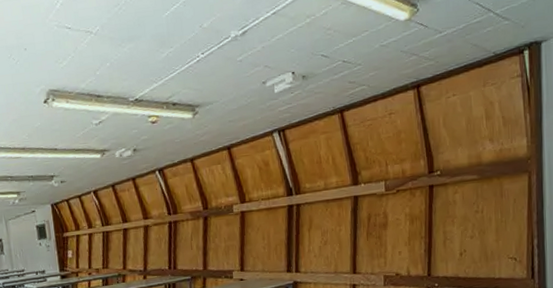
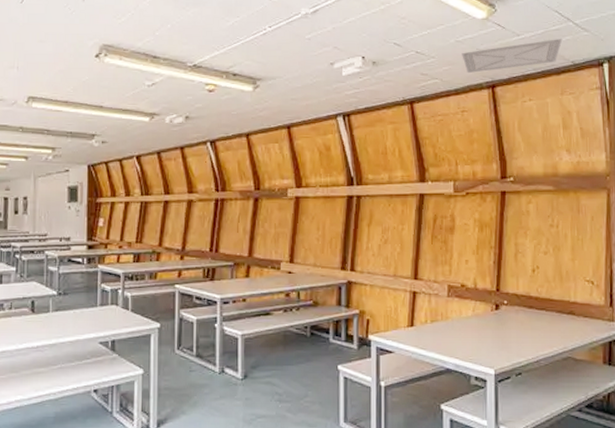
ceiling vent: none [387,30,484,77] -> present [462,38,563,74]

